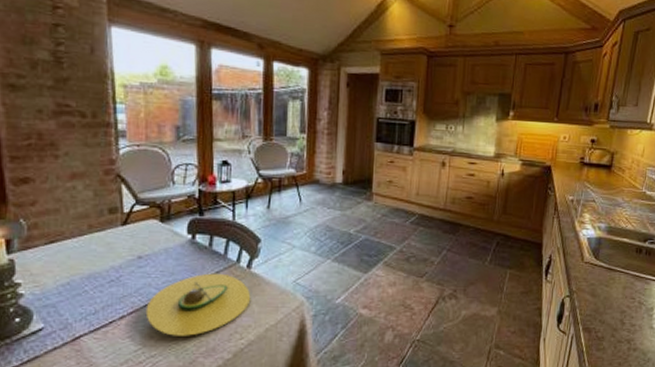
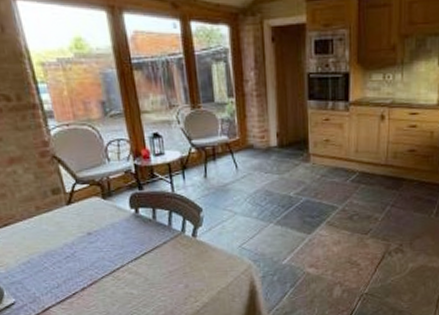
avocado: present [145,273,251,336] -> none [103,243,200,303]

